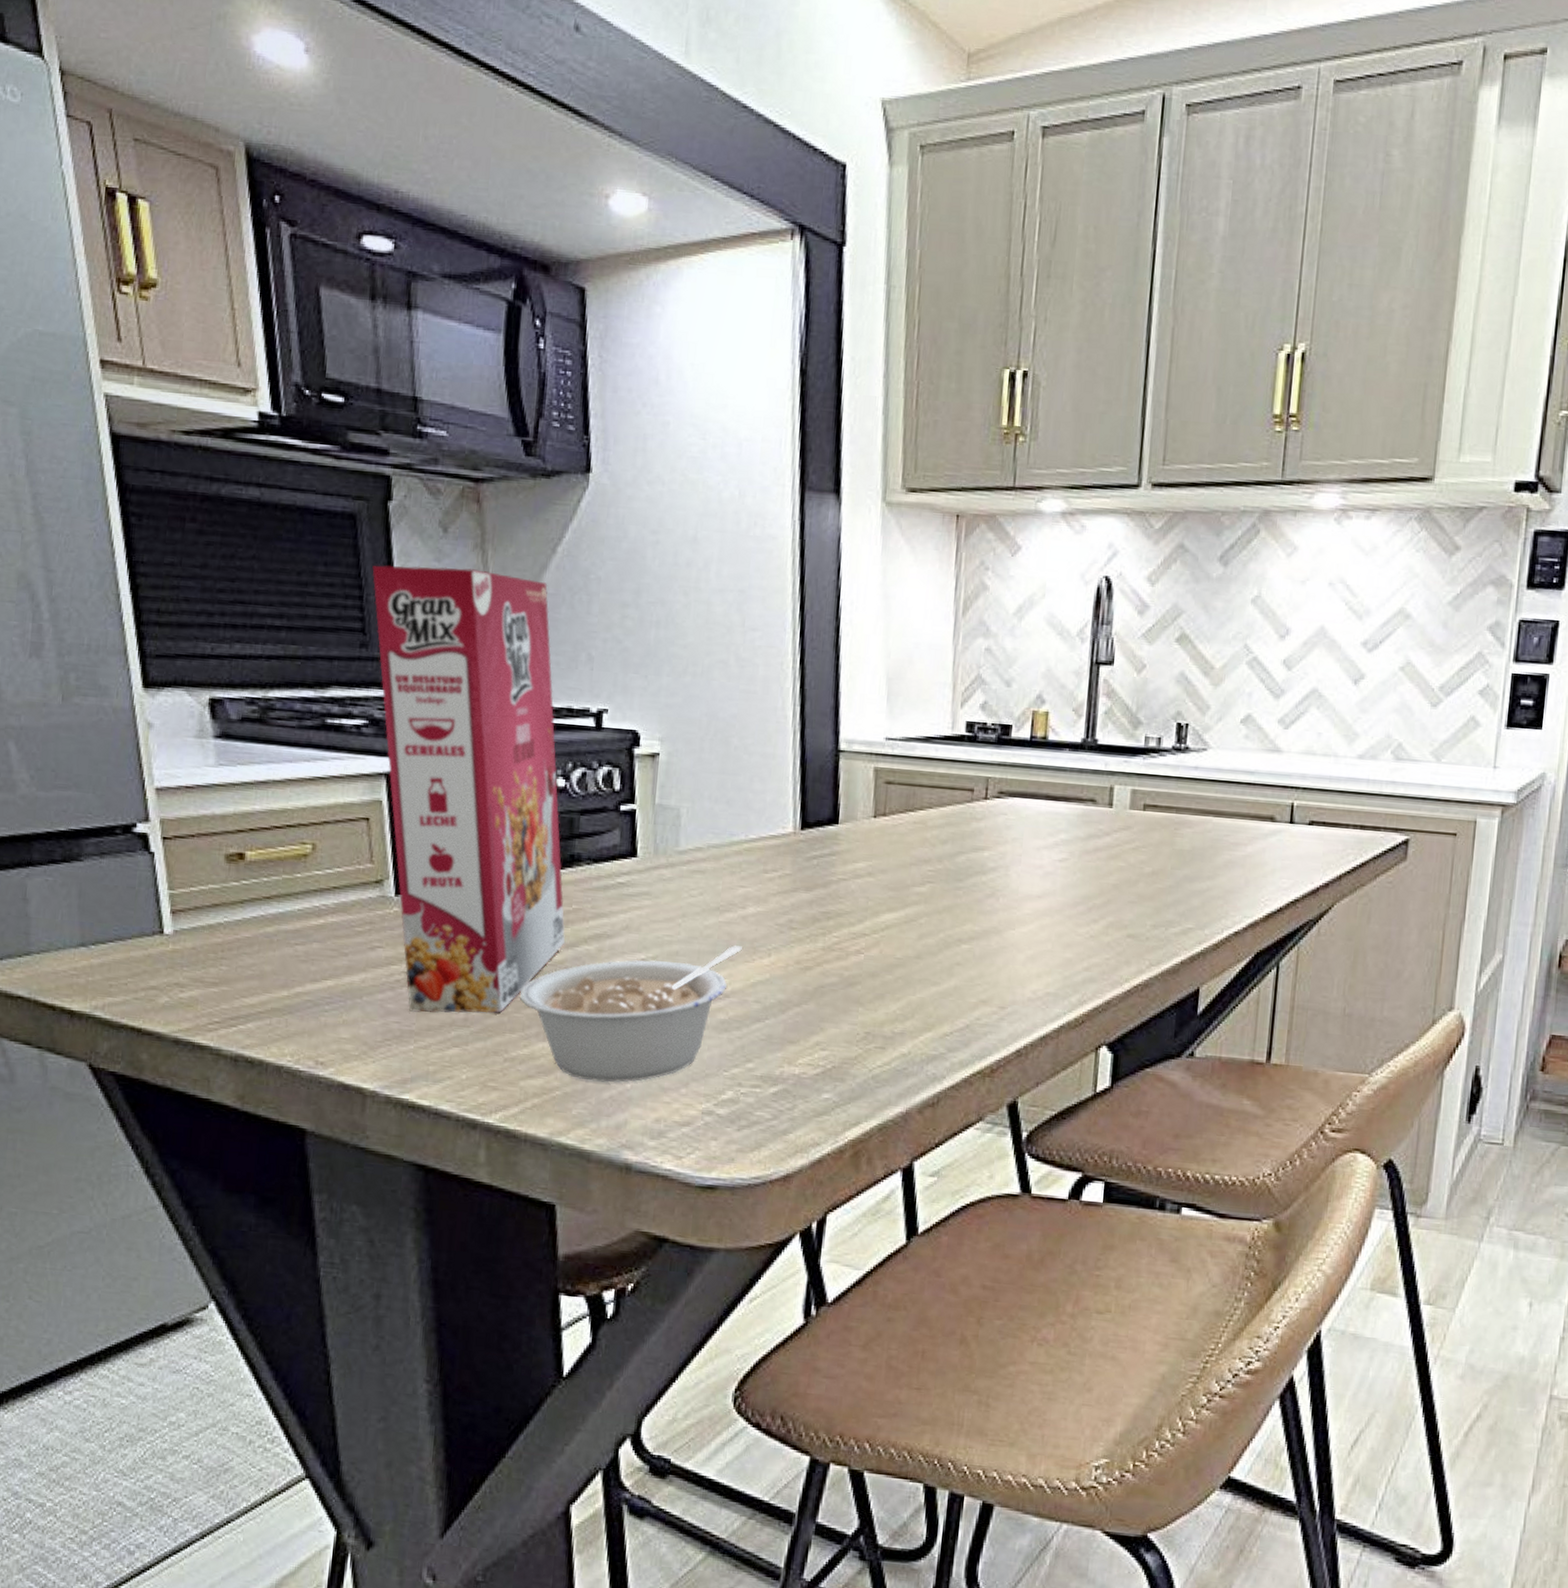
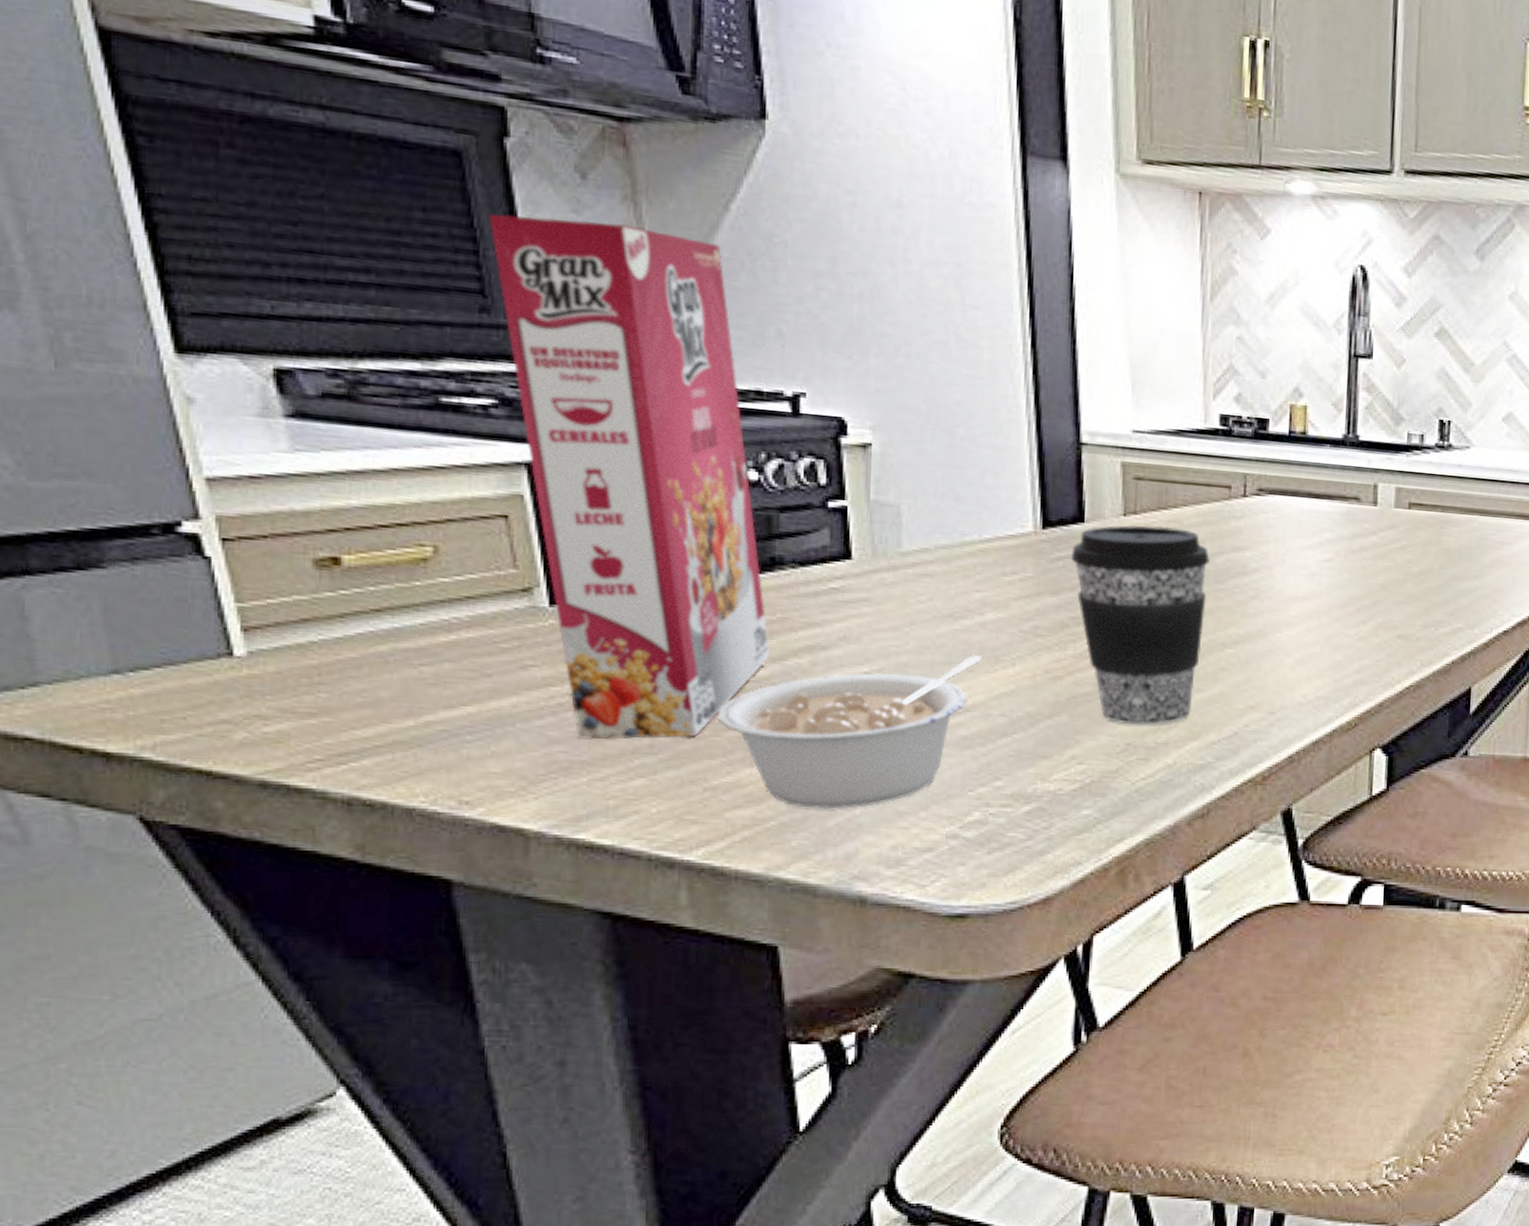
coffee cup: none [824,826,951,1016] -> present [1070,524,1210,726]

